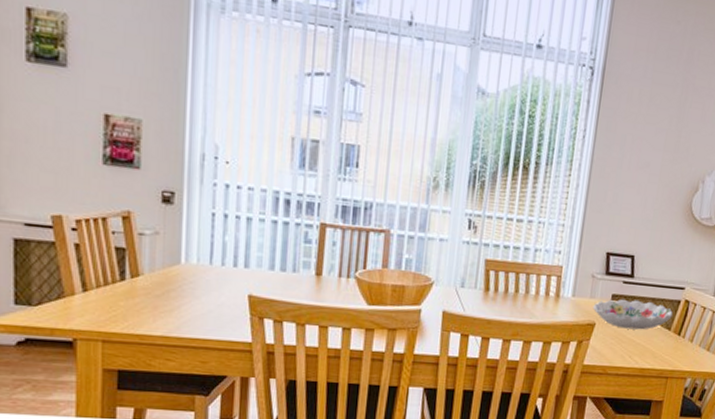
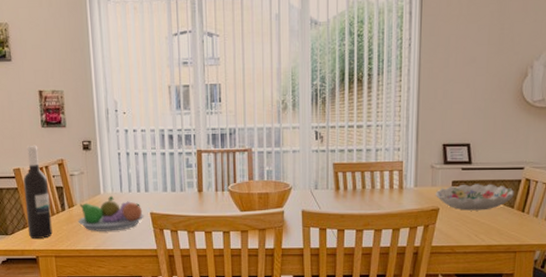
wine bottle: none [64,185,104,316] -> present [23,145,53,239]
fruit bowl: none [142,267,239,315] -> present [78,195,144,231]

